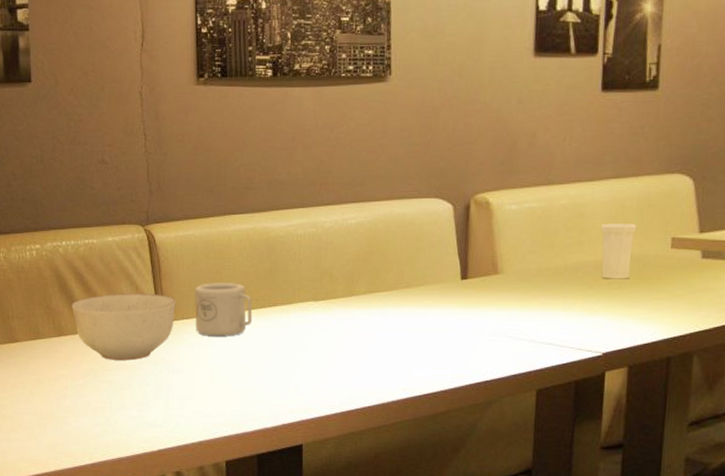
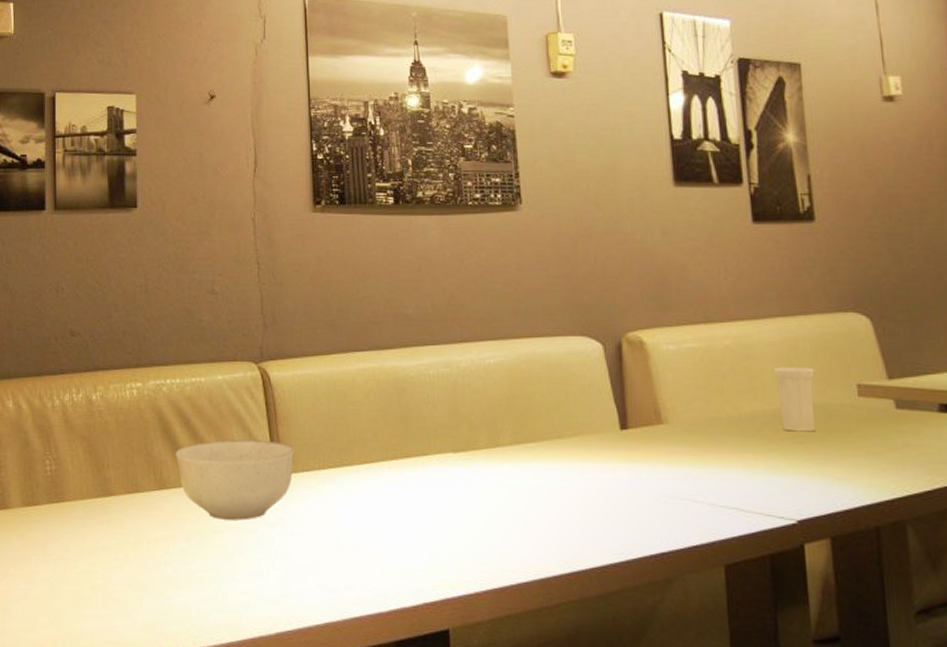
mug: present [195,283,253,336] -> none [316,429,383,493]

